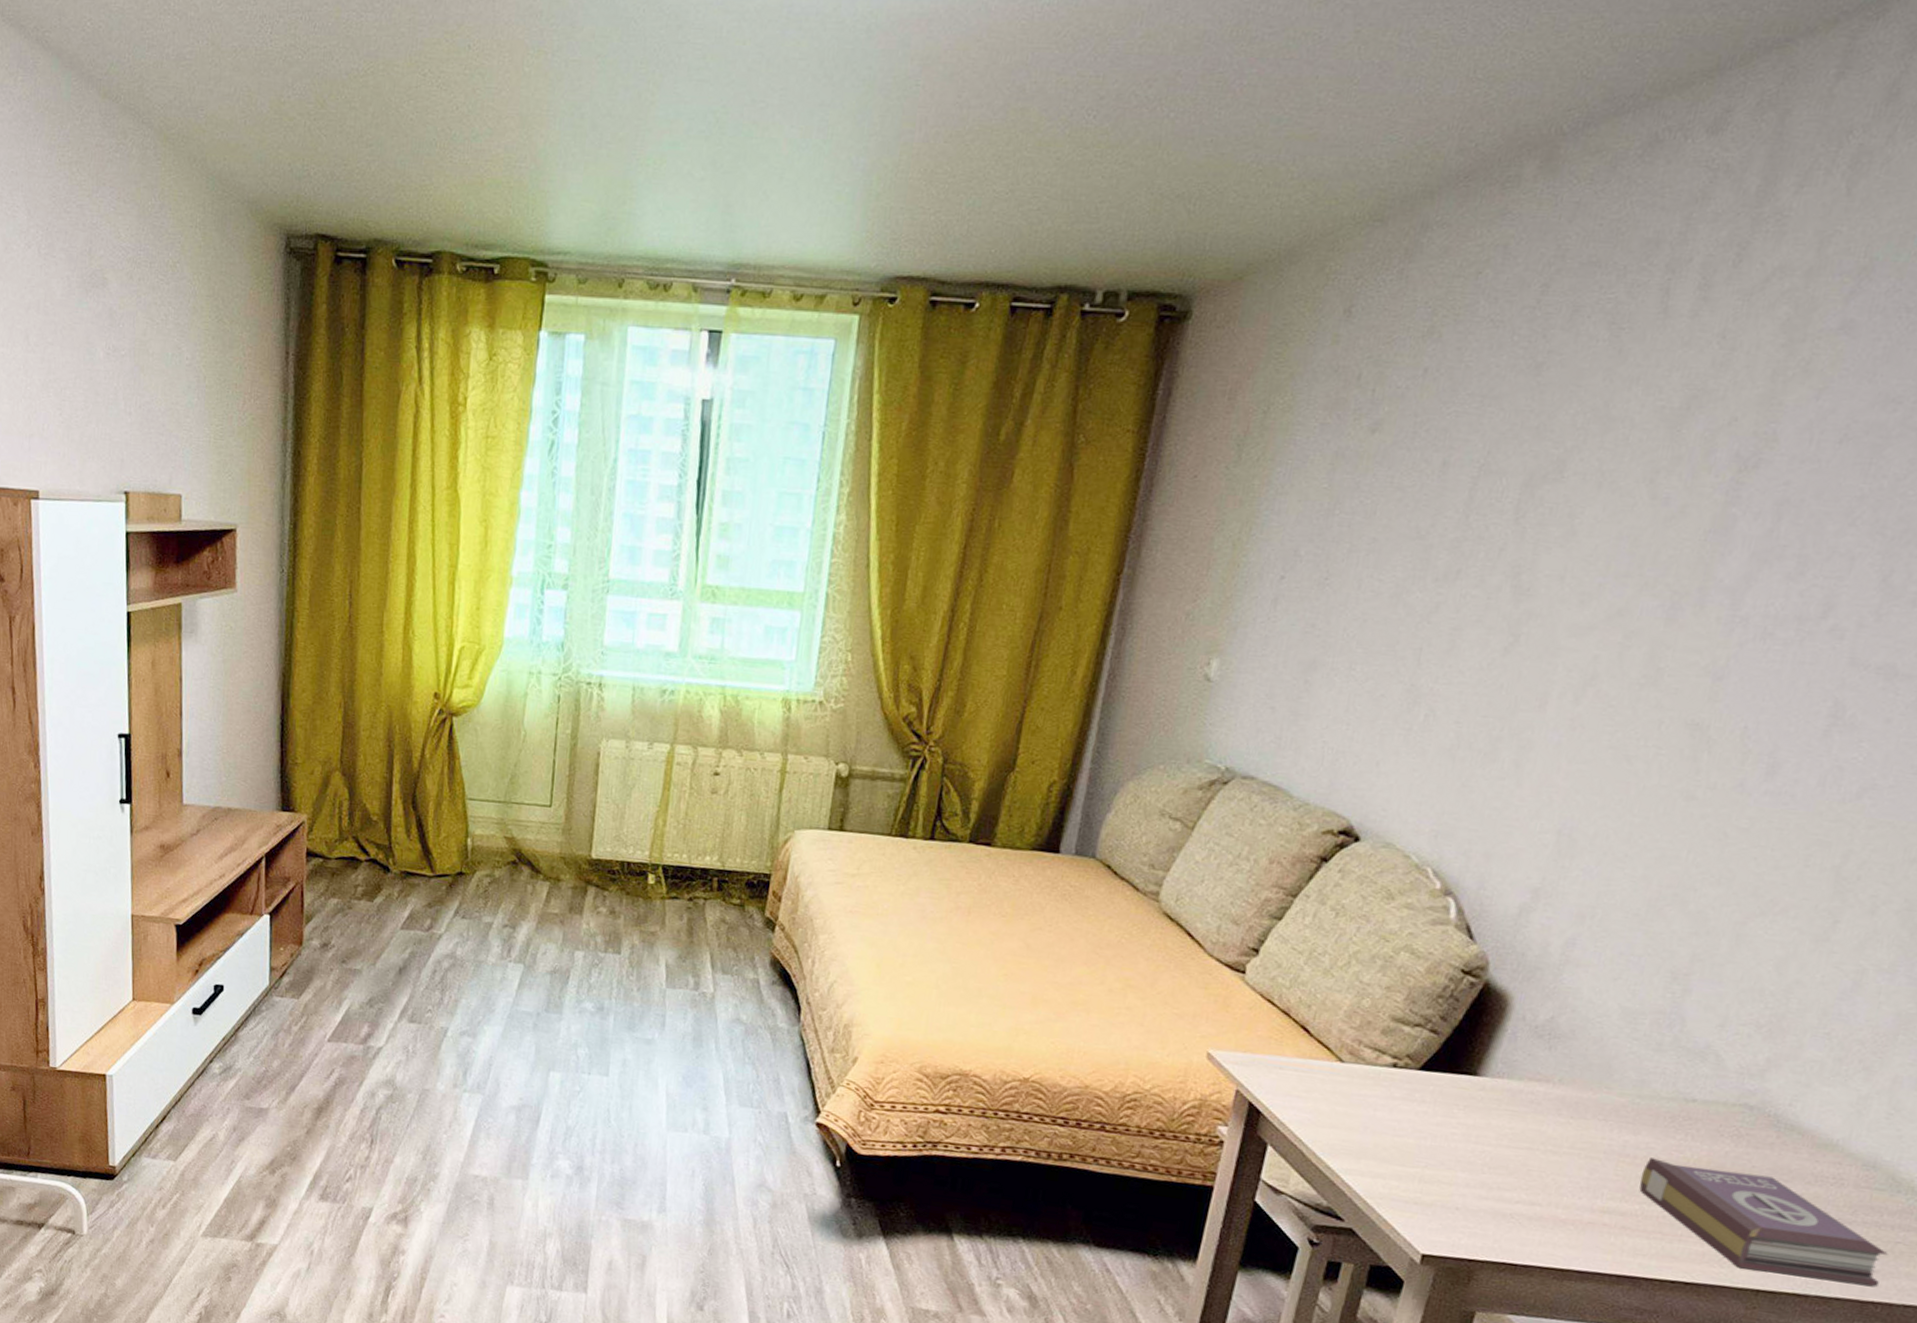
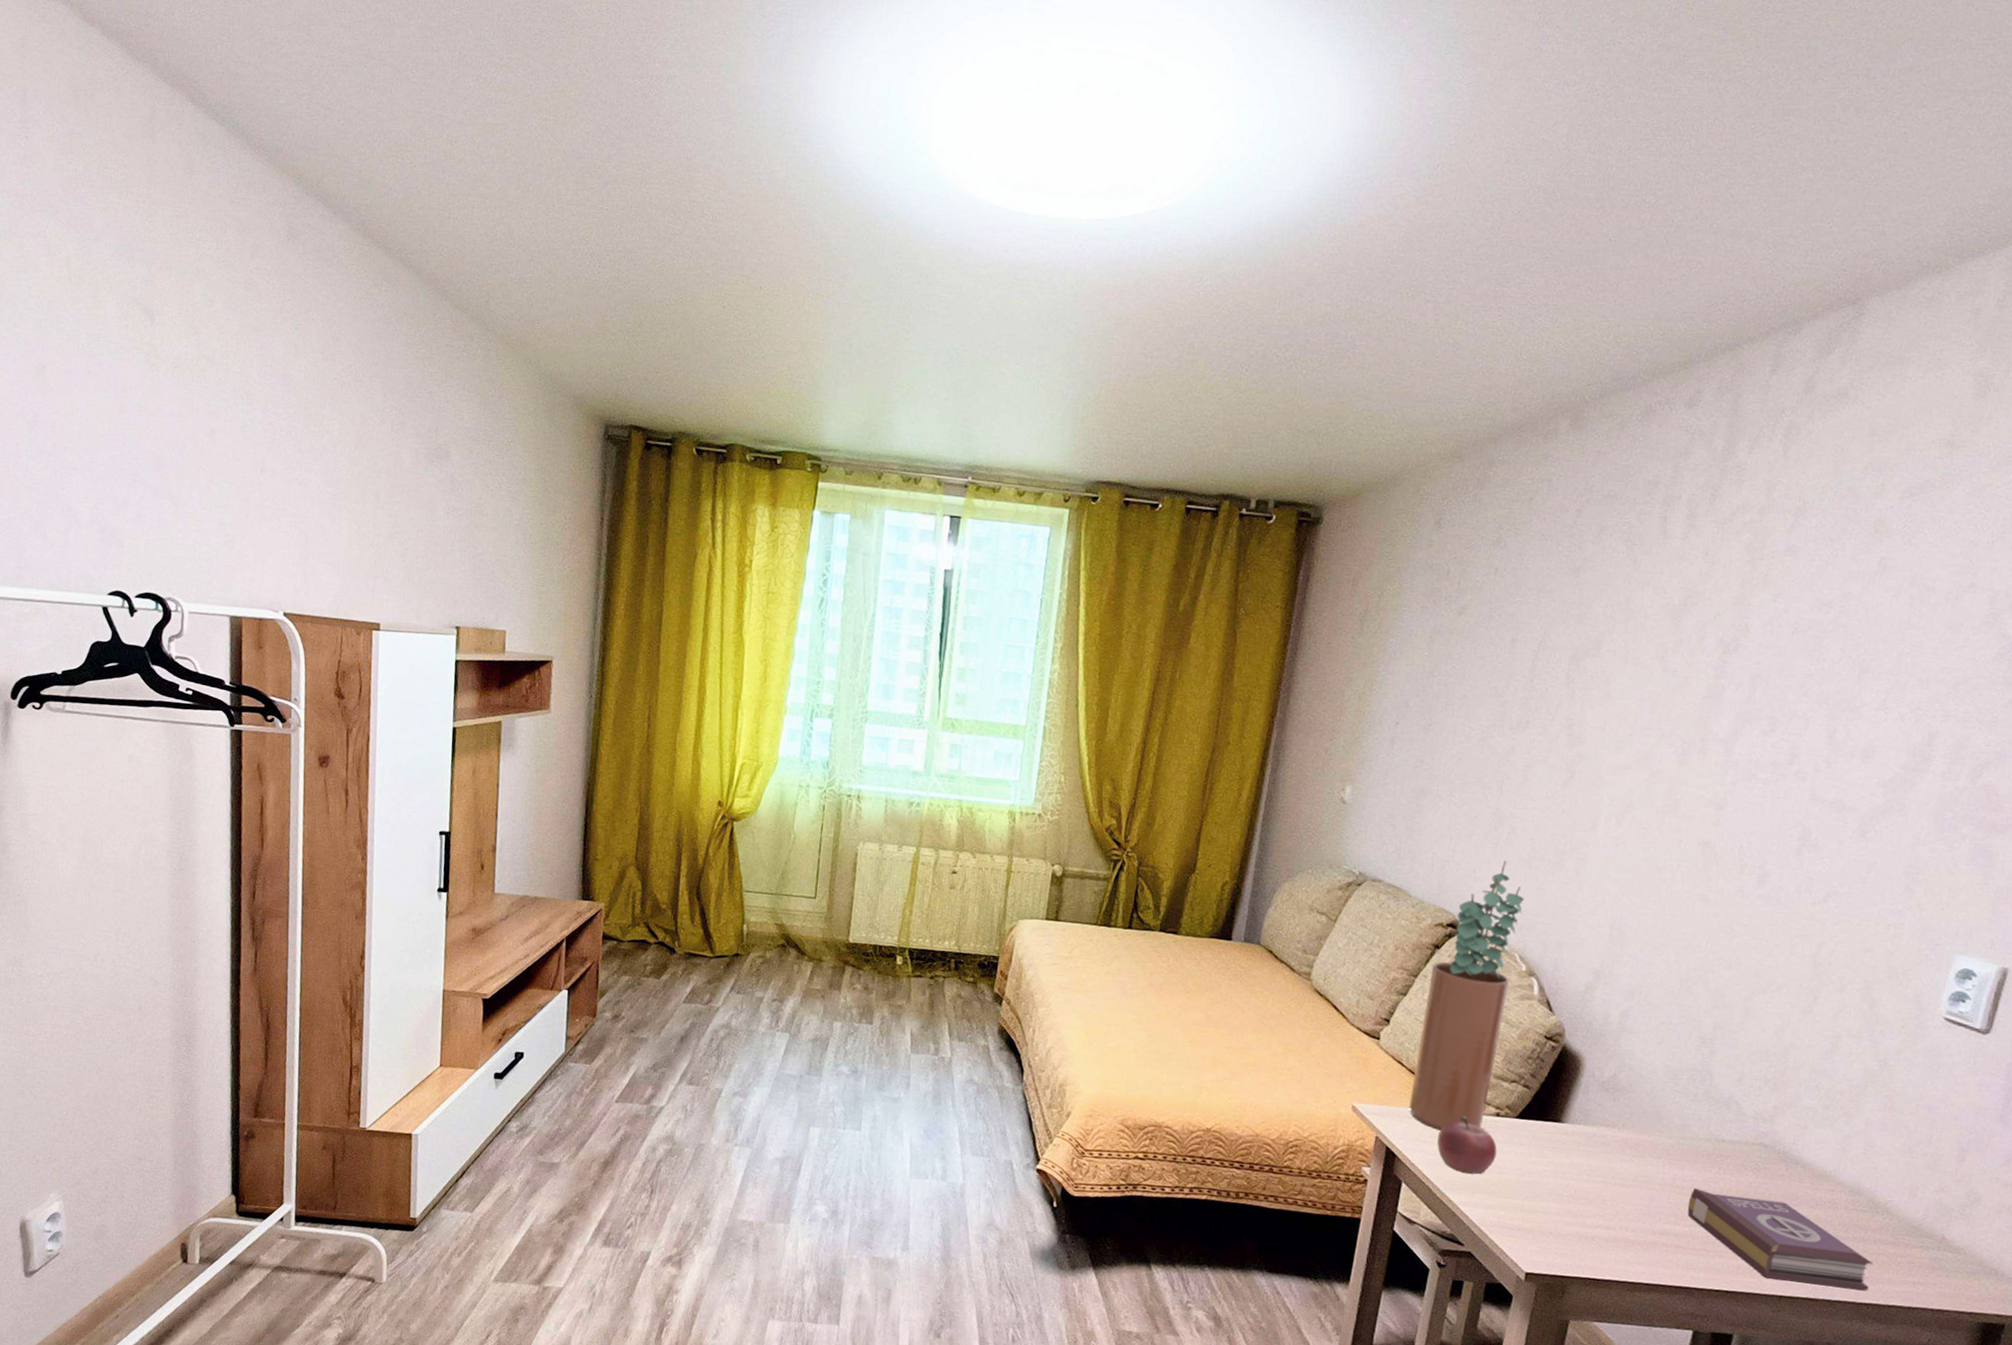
vase: none [1280,751,1443,1084] -> present [1409,861,1524,1131]
fruit: none [1314,1066,1392,1137] -> present [1437,1116,1497,1174]

